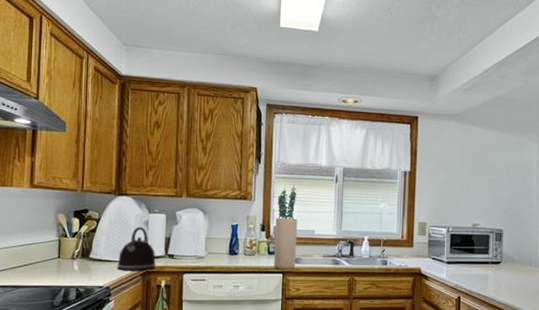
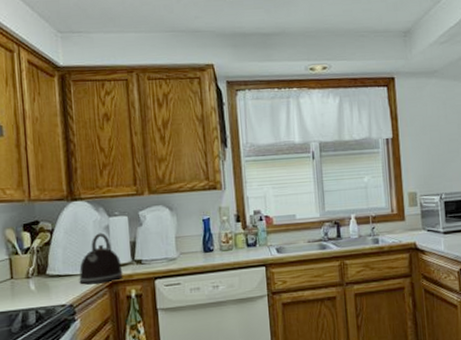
vase: present [274,184,298,270] -> none [250,166,279,262]

